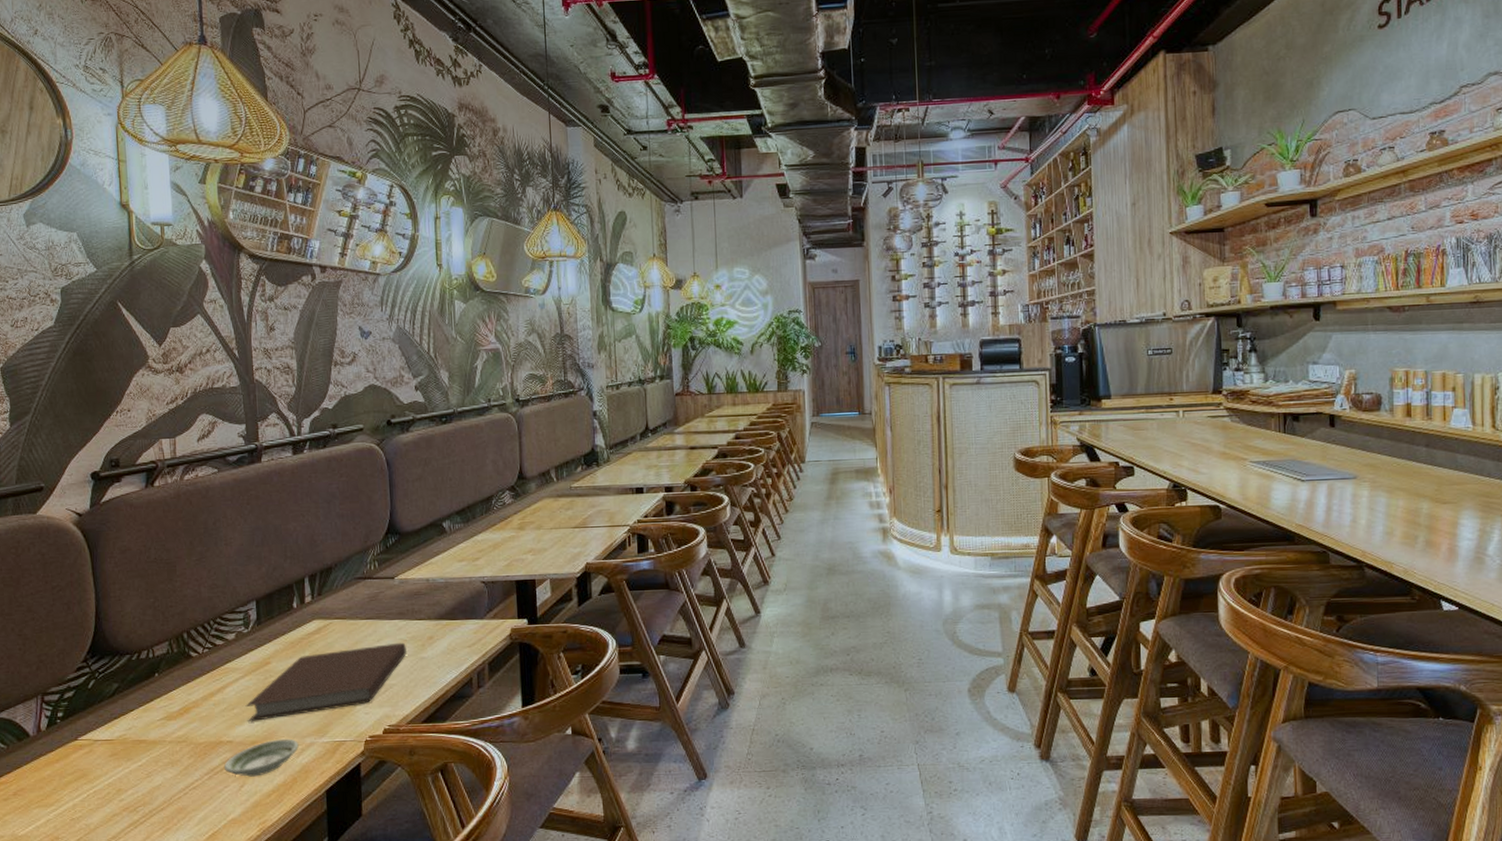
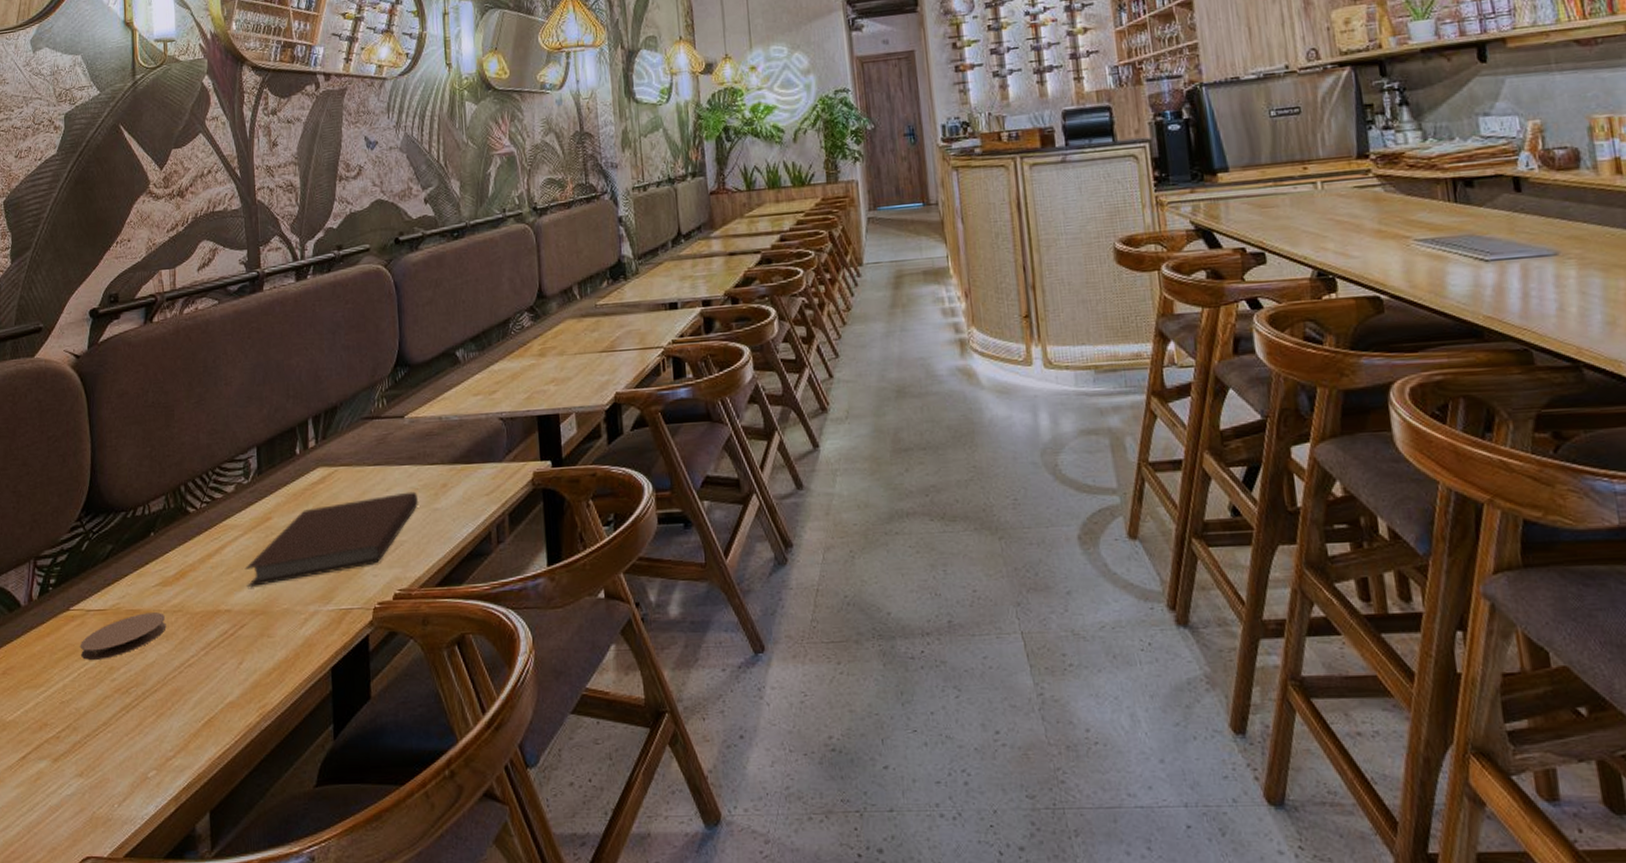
coaster: none [88,743,172,783] -> present [80,612,166,660]
saucer: present [224,738,299,777] -> none [222,606,302,652]

